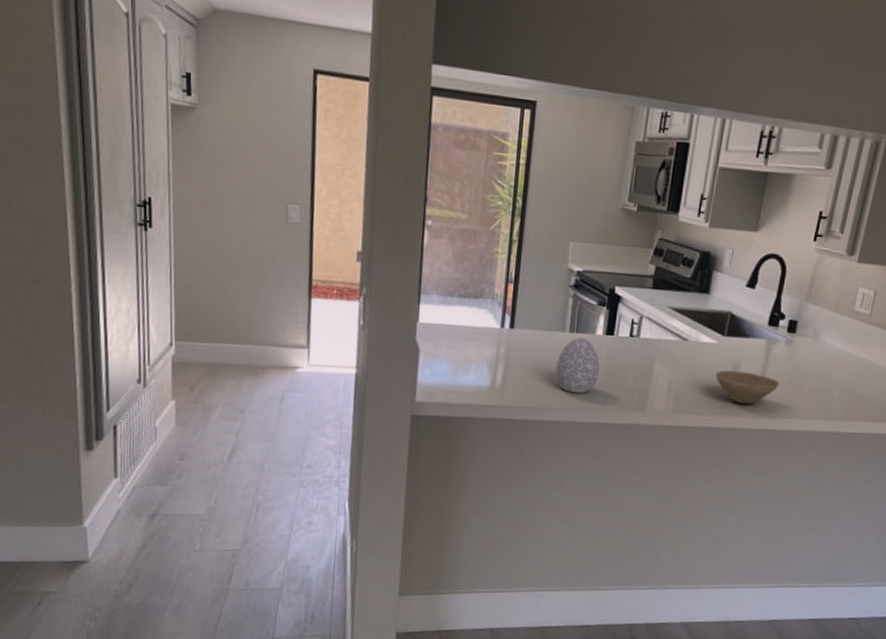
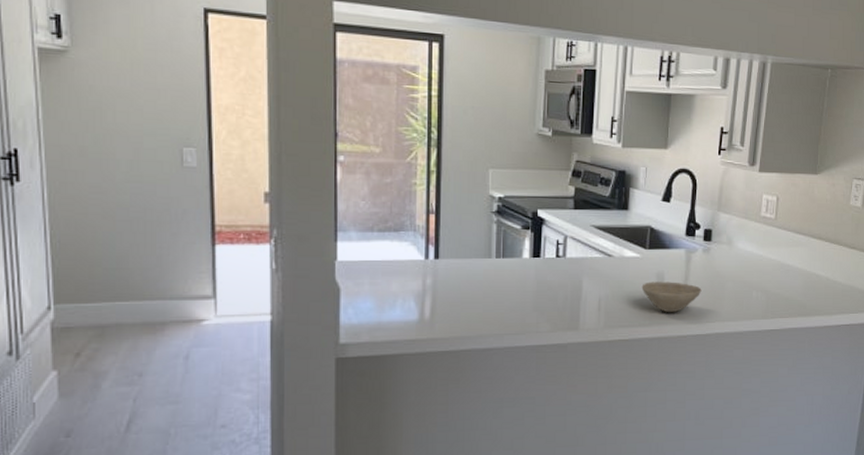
decorative egg: present [555,338,600,393] -> none [485,263,529,318]

